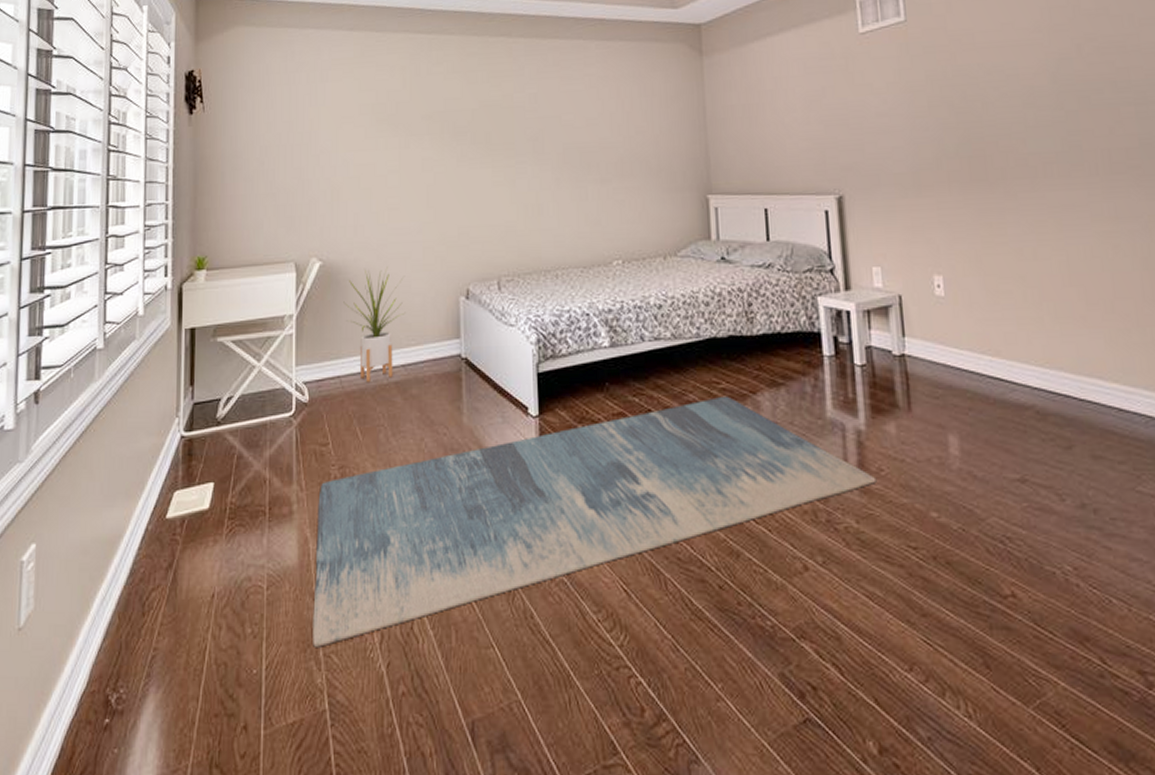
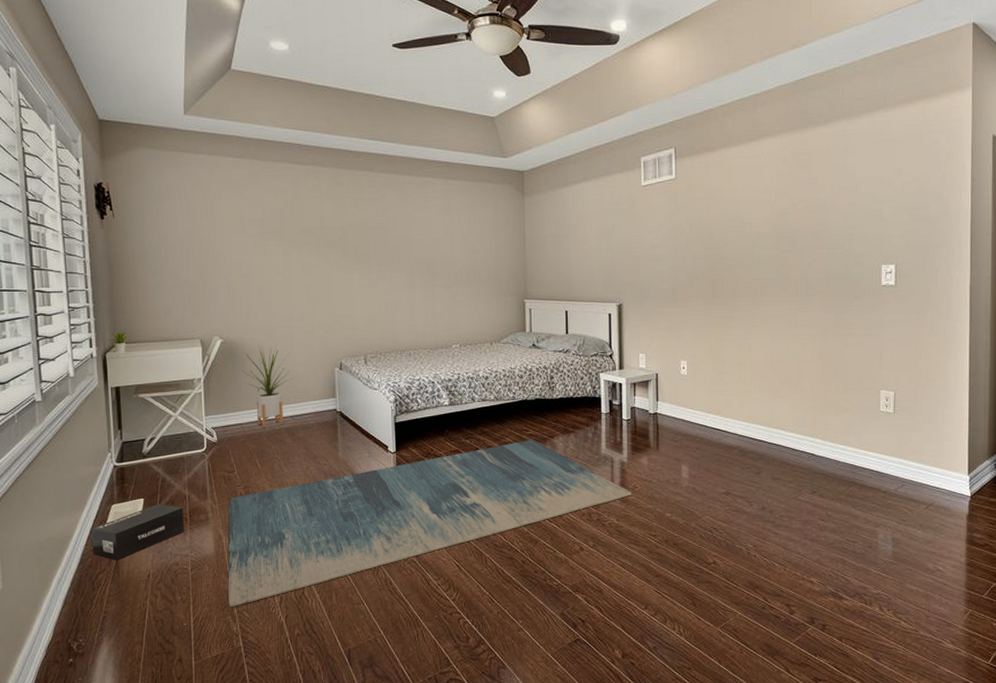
box: none [146,489,262,573] -> present [90,503,184,561]

